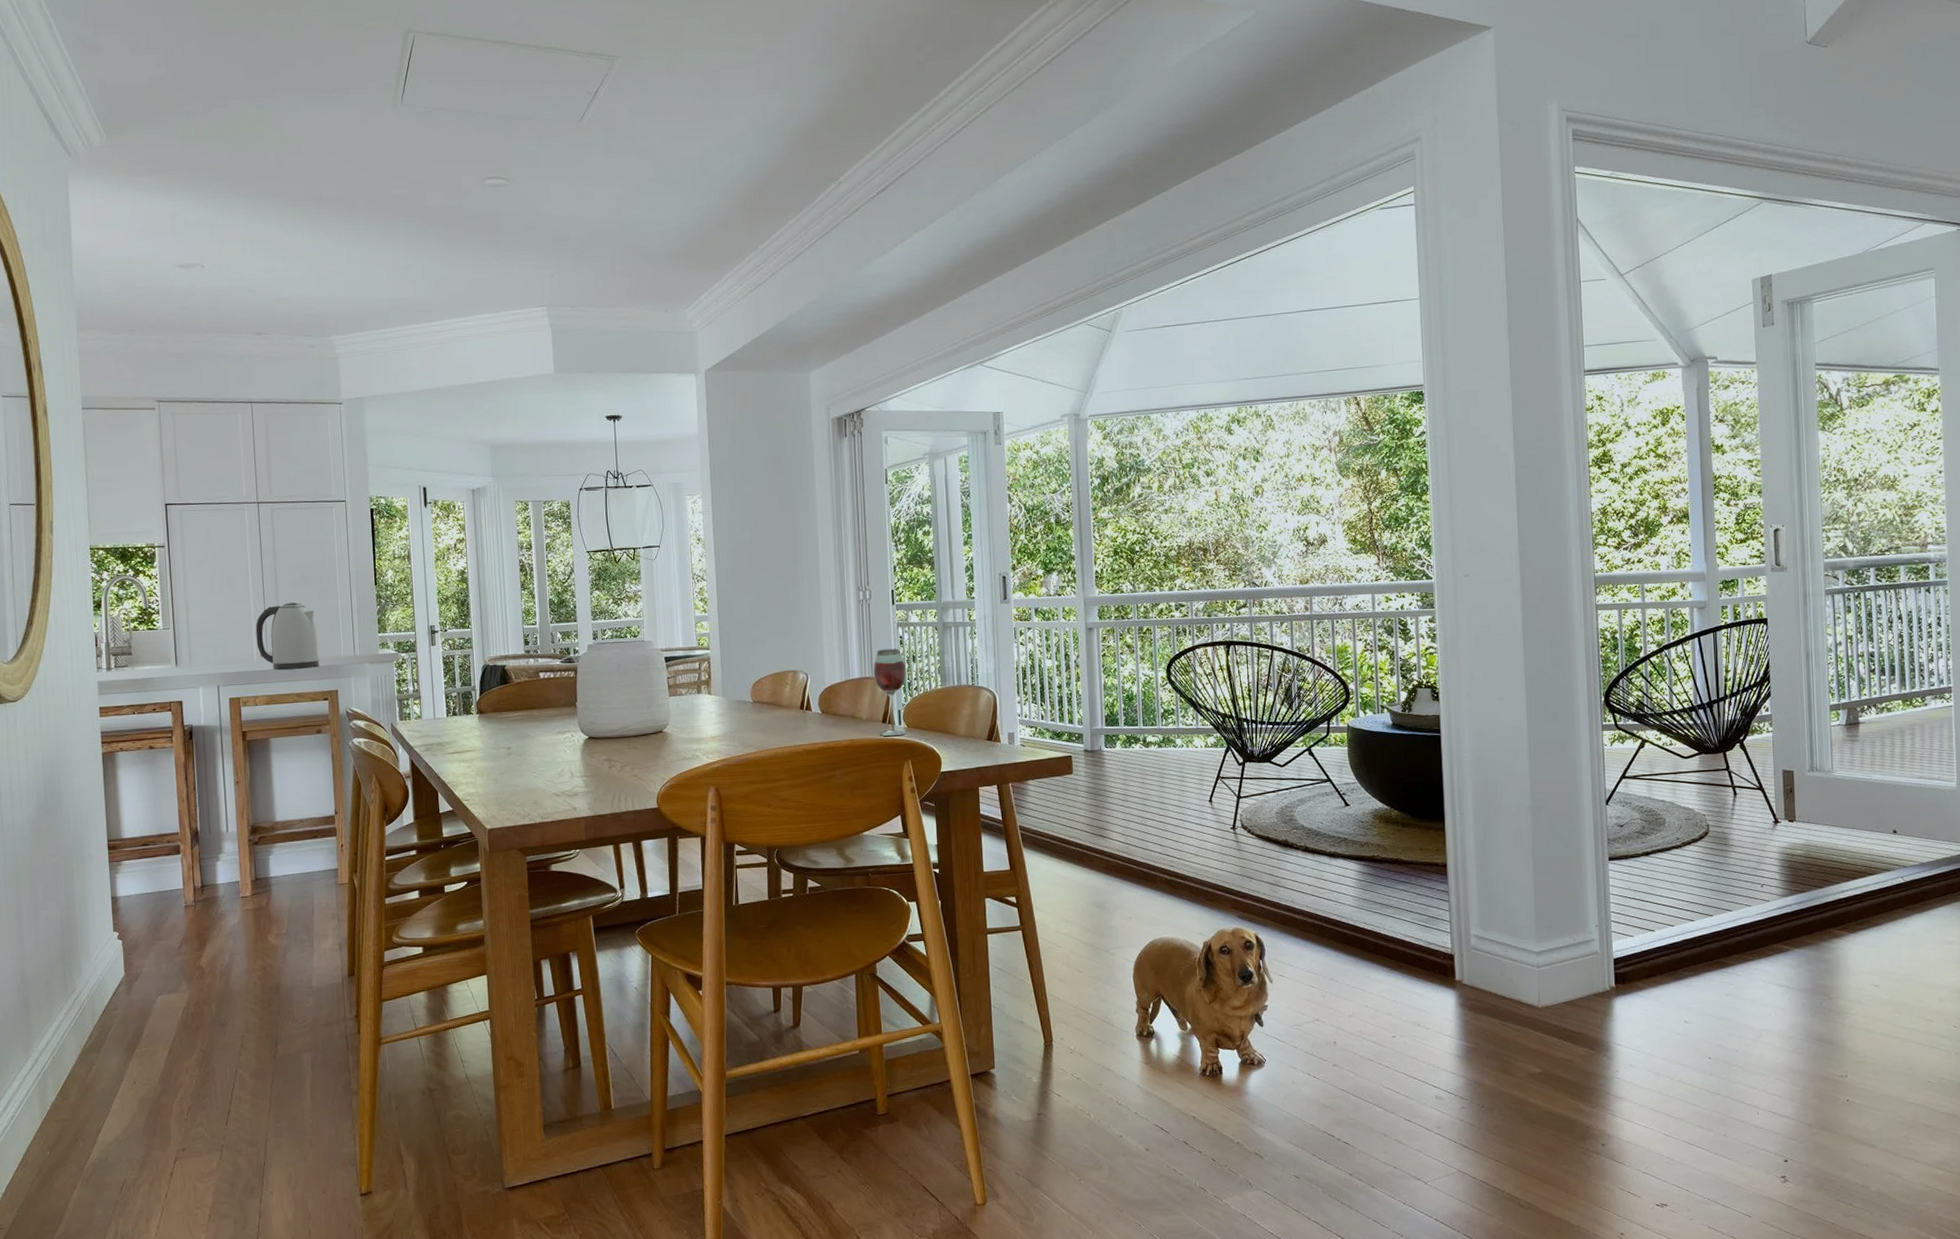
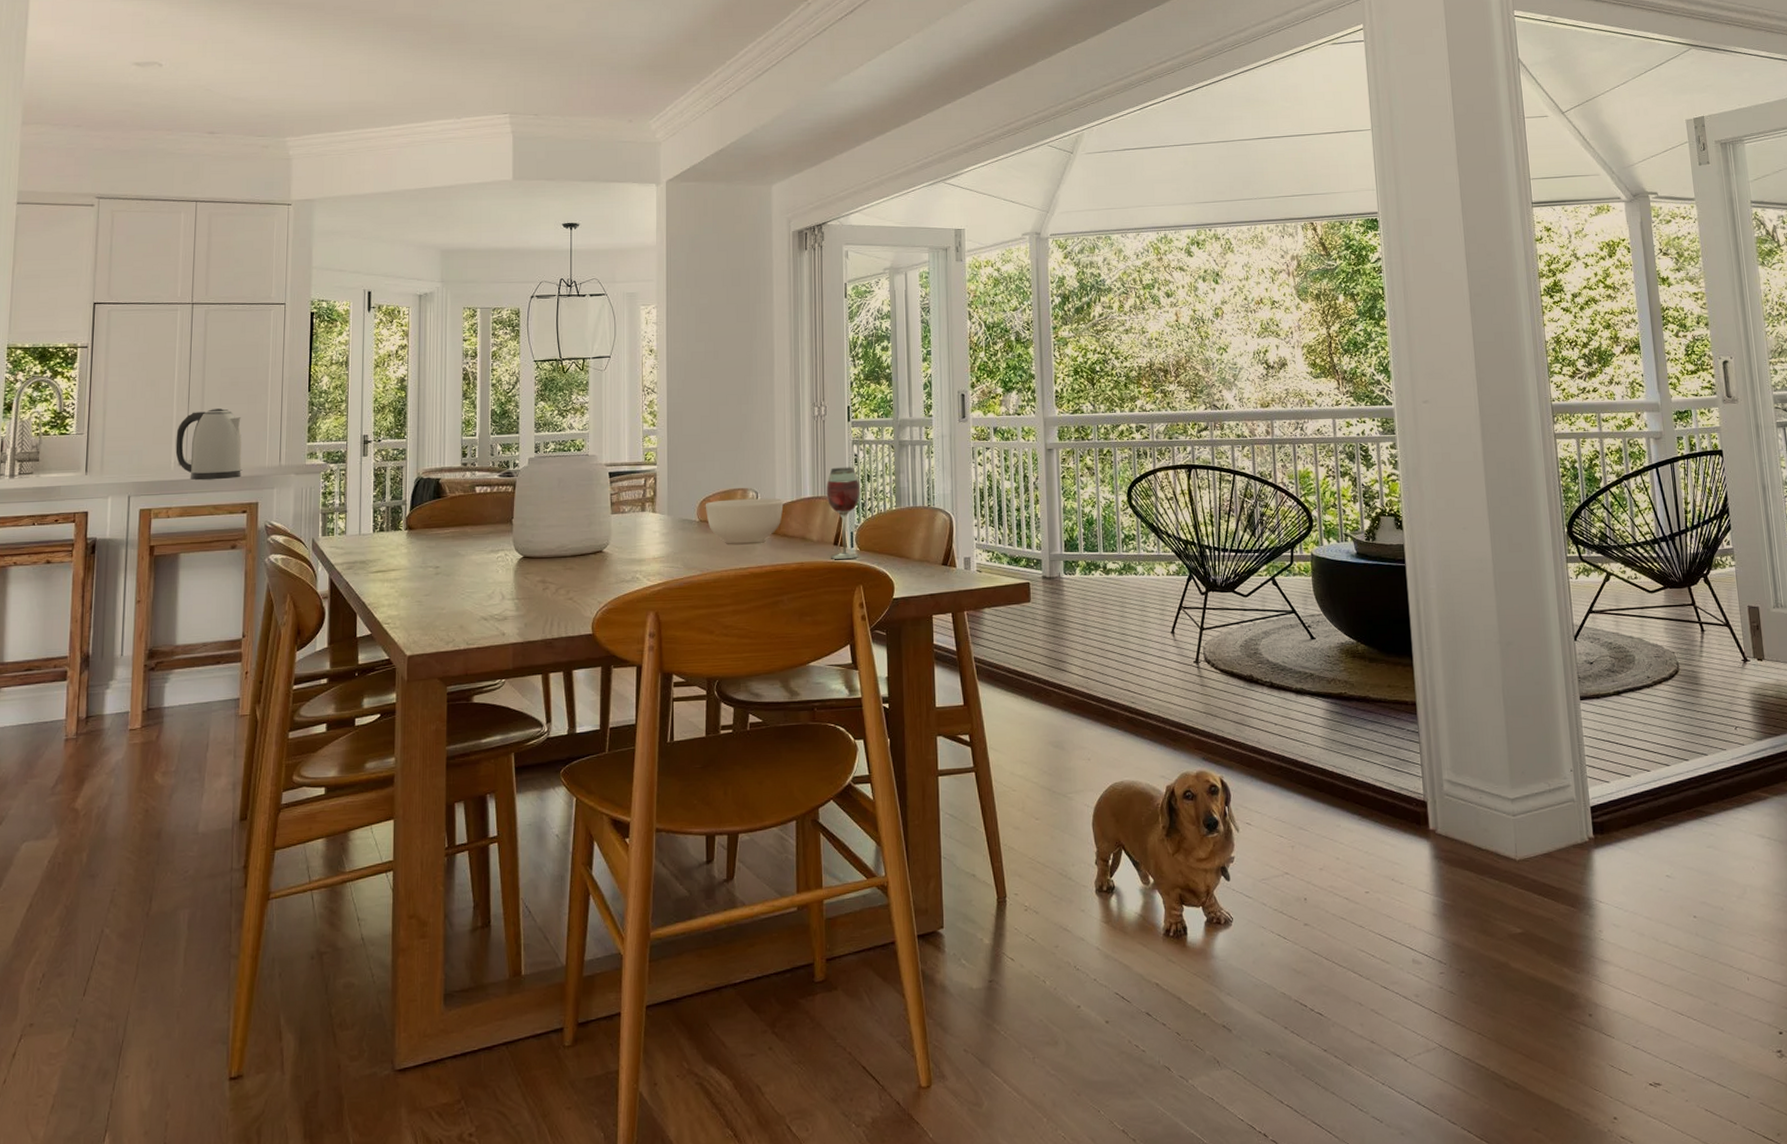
bowl: none [758,679,833,724] -> present [705,498,784,545]

